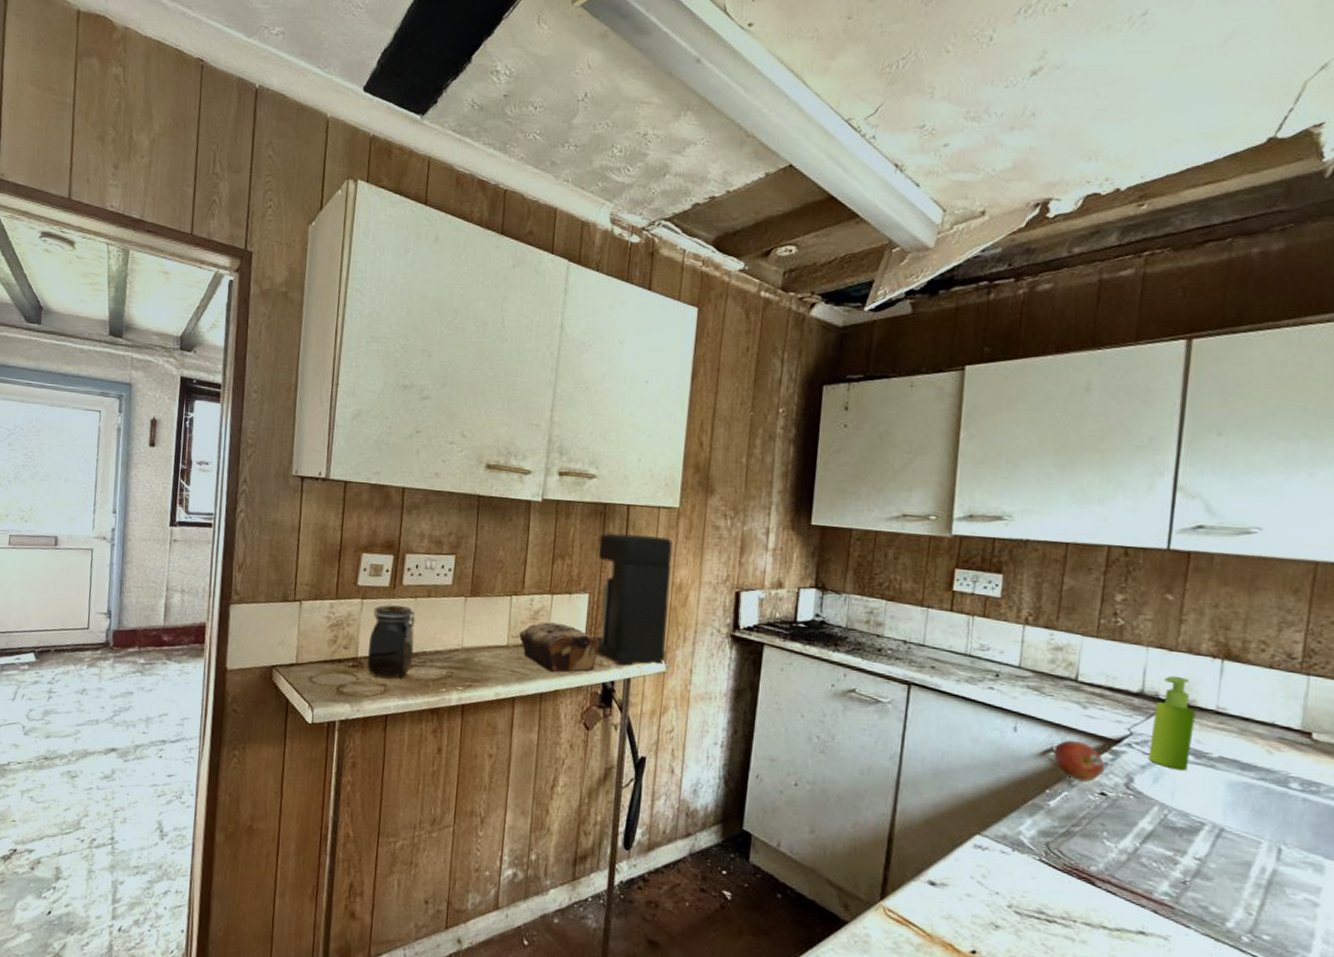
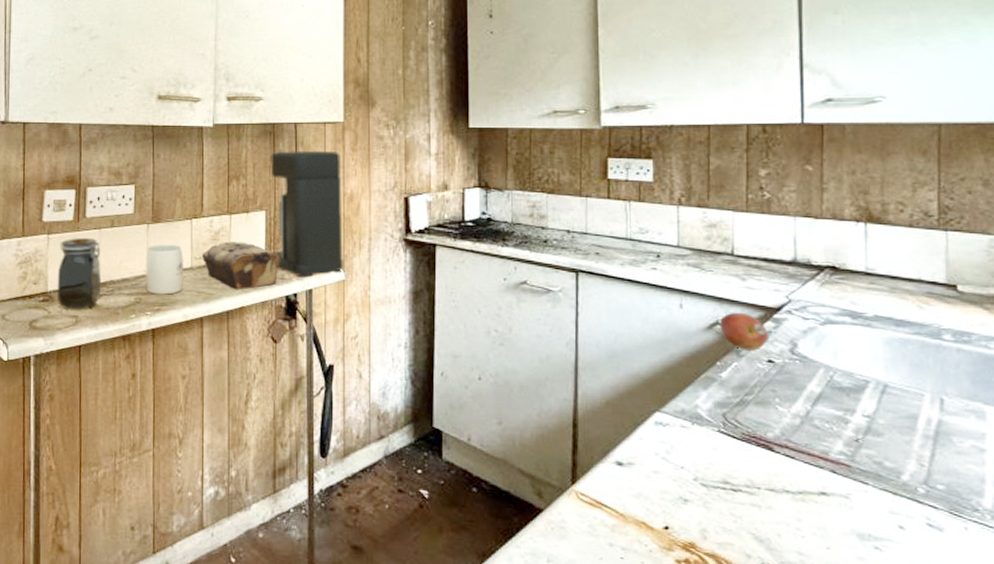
mug: none [459,618,500,671] -> present [145,244,183,295]
soap dispenser: present [1148,675,1195,771] -> none [808,242,847,332]

